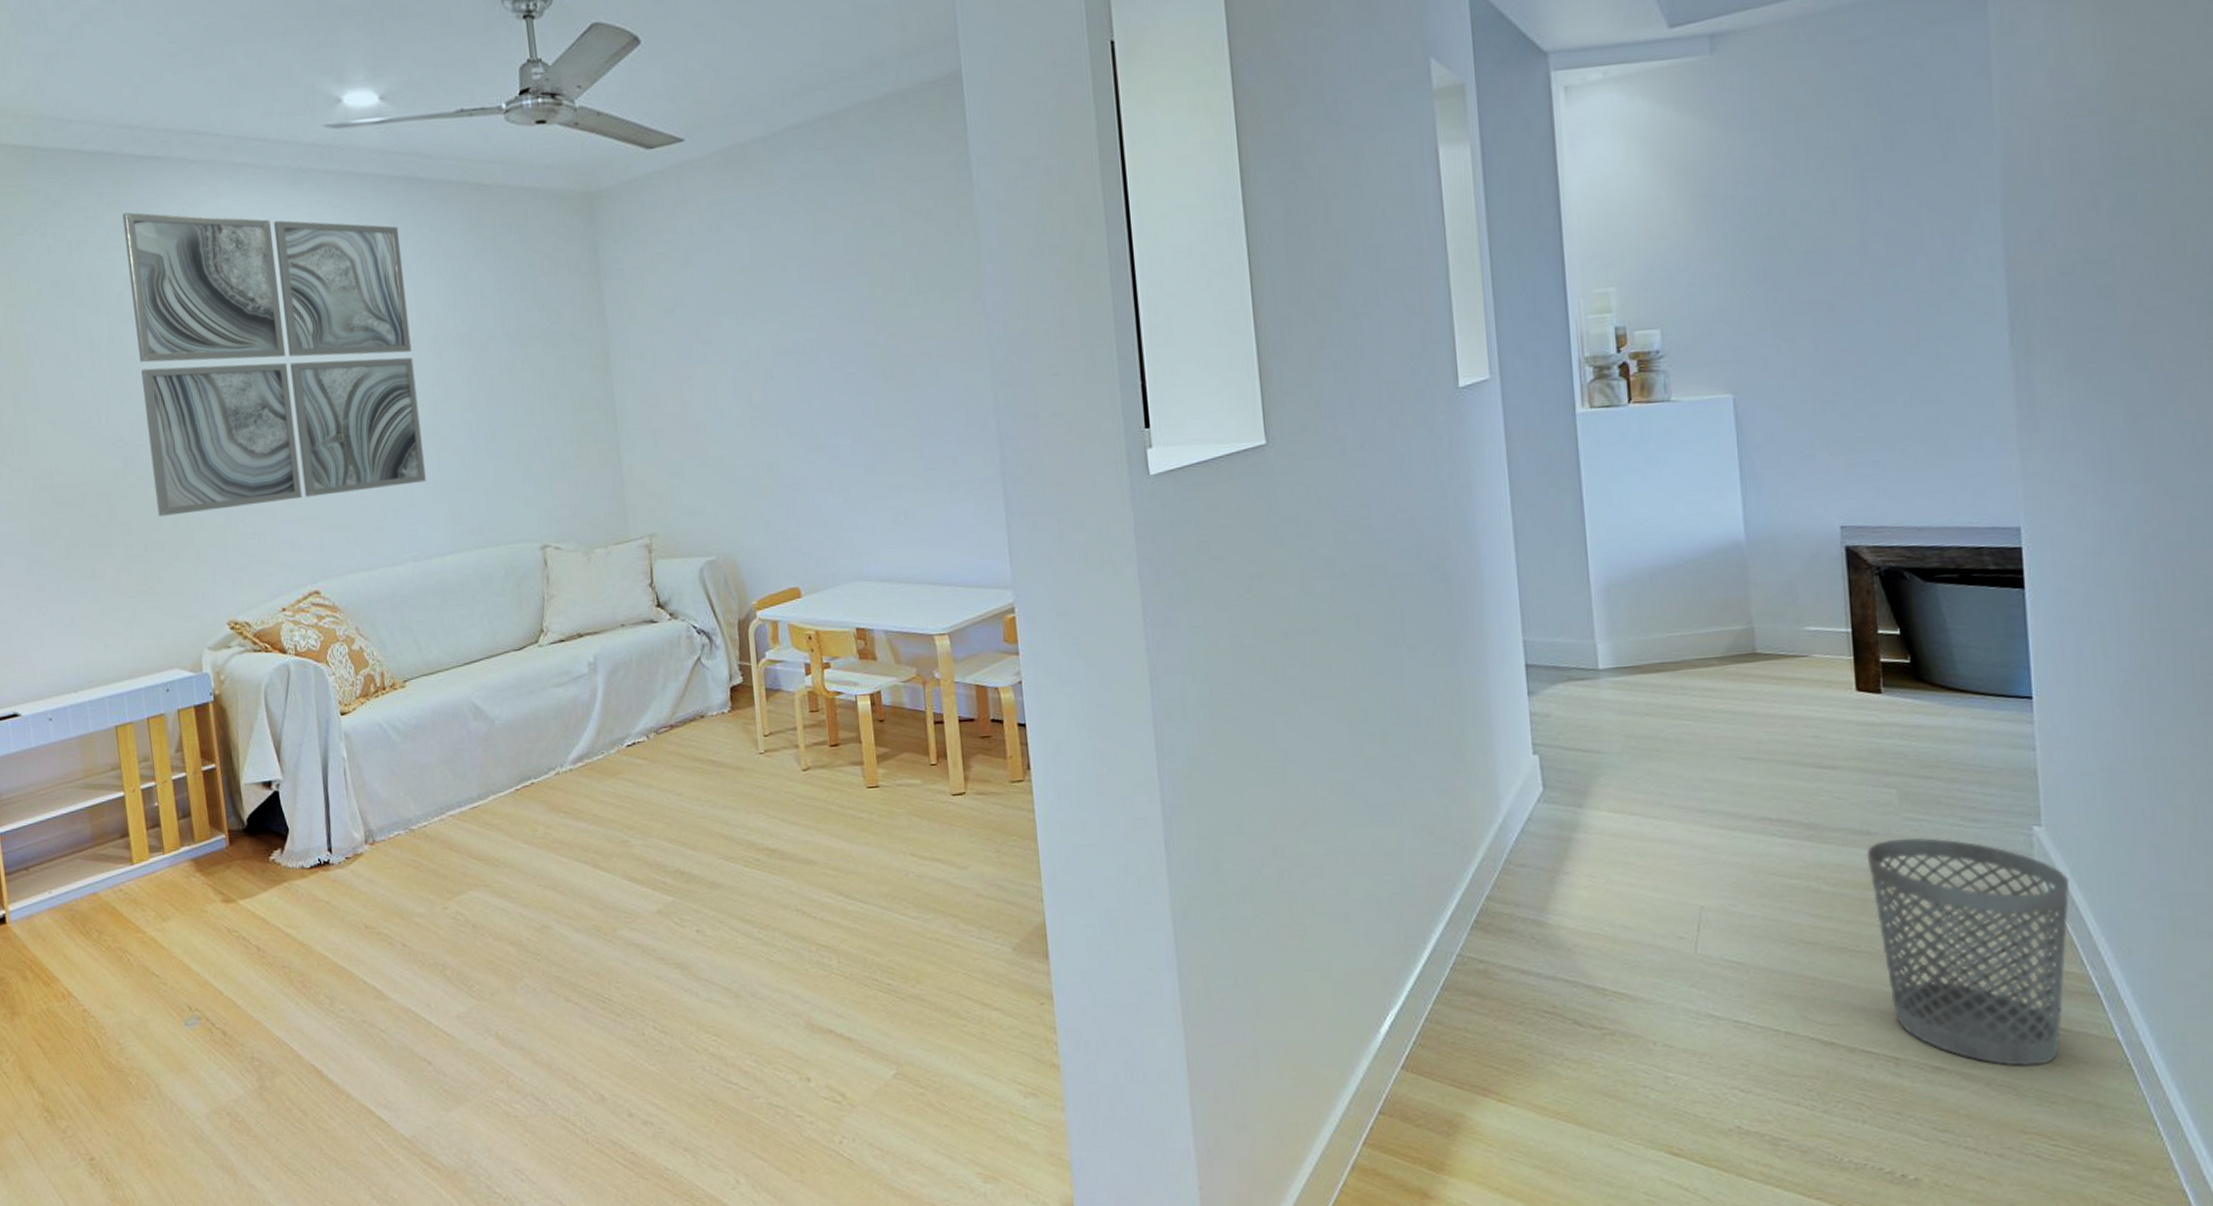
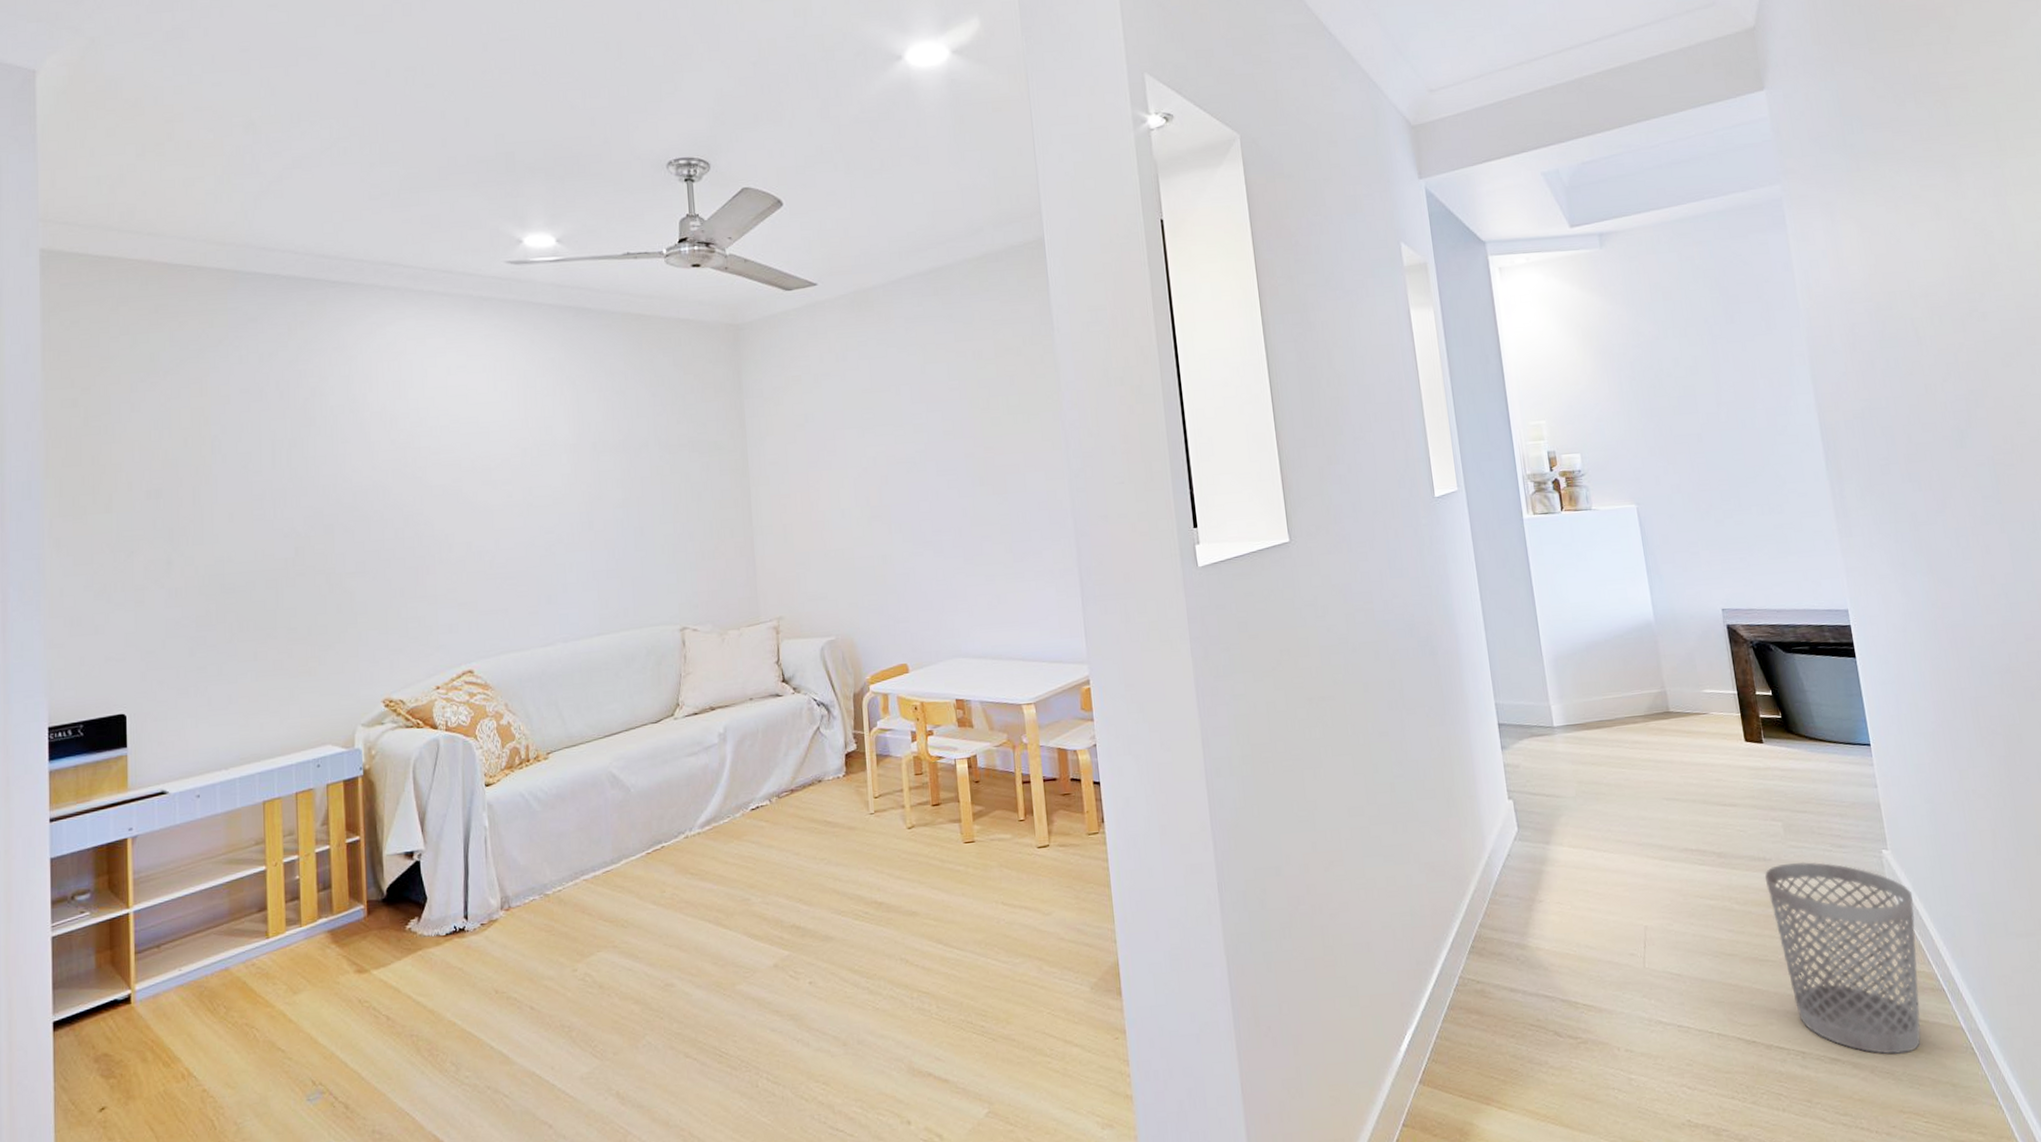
wall art: present [122,212,426,517] -> none [313,330,579,602]

